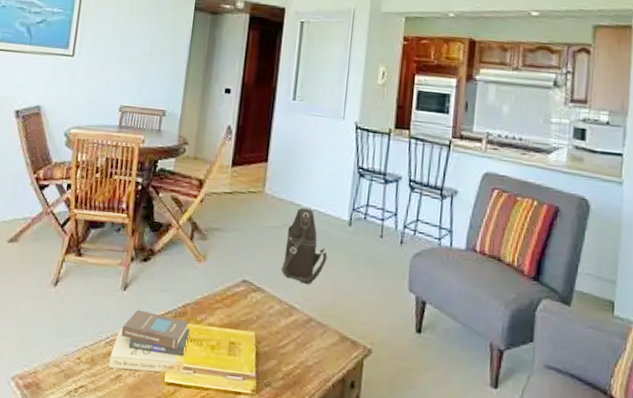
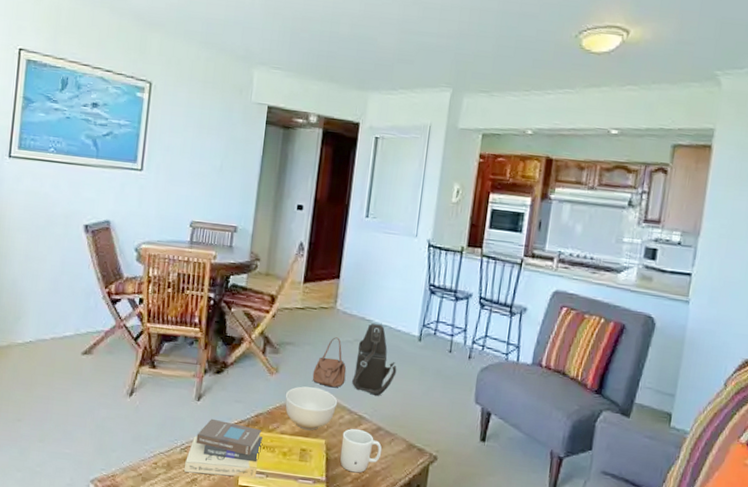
bowl: none [213,274,268,322] -> present [285,386,338,431]
handbag: none [241,222,276,276] -> present [312,337,347,388]
mug: none [270,319,314,368] -> present [339,428,383,473]

